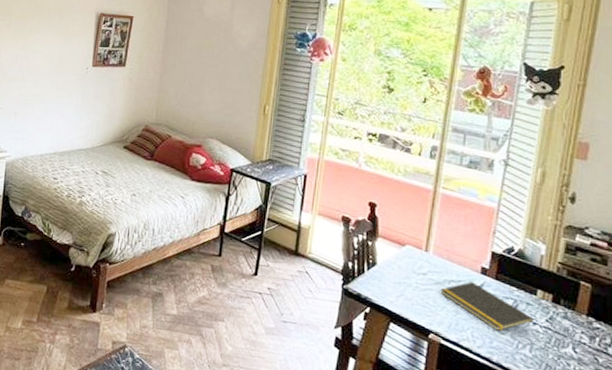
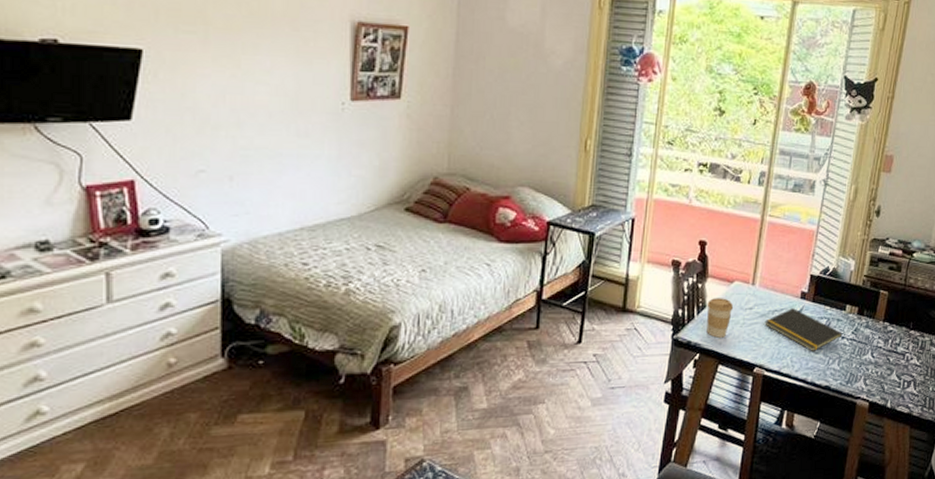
coffee cup: none [377,257,406,297] -> present [707,298,734,338]

